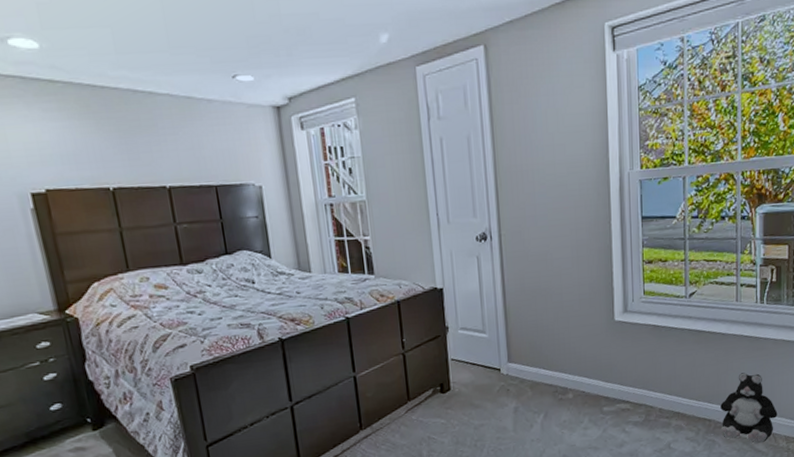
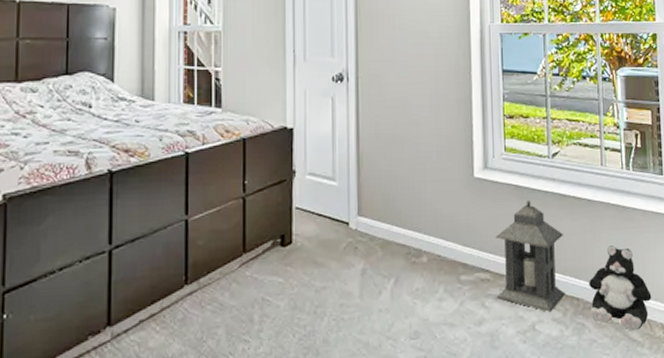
lantern: none [635,337,699,433] -> present [495,200,565,312]

